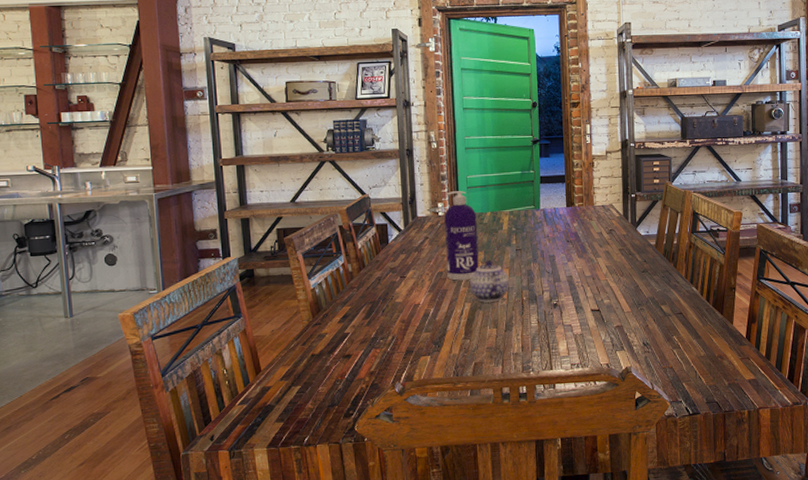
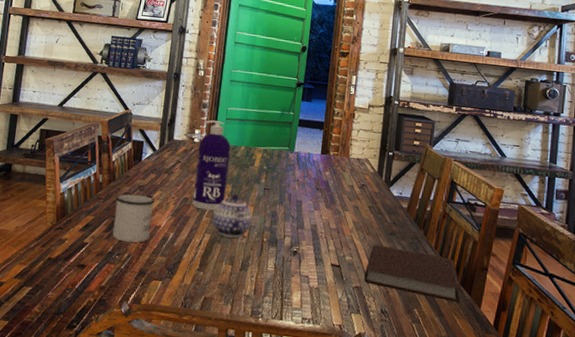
mug: none [369,276,410,326] -> present [112,193,155,243]
notebook: none [624,283,714,324] -> present [364,244,461,303]

